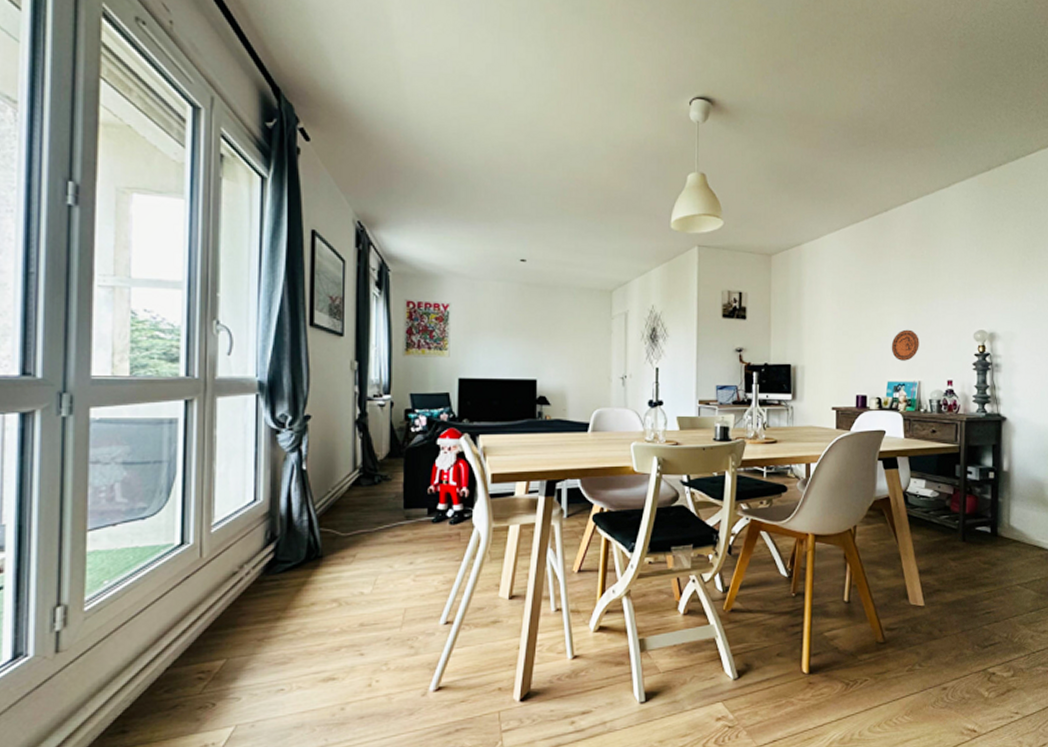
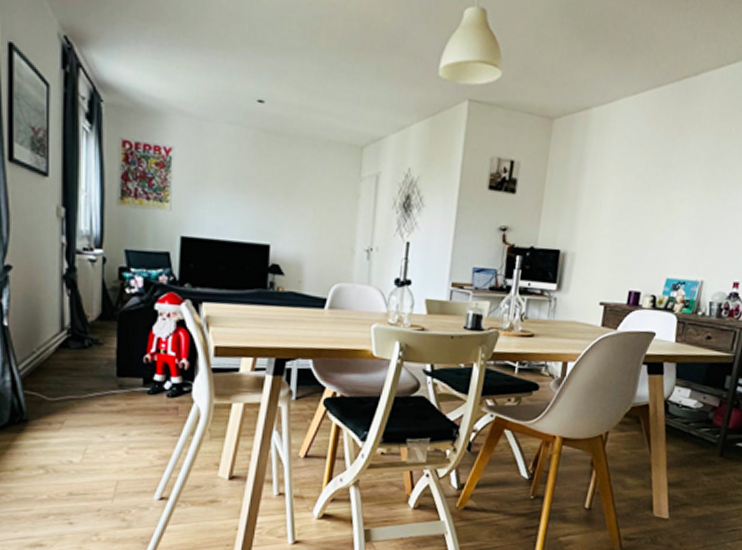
decorative plate: present [891,329,919,361] -> none [676,220,710,257]

